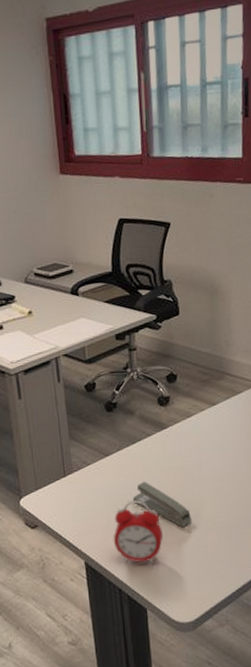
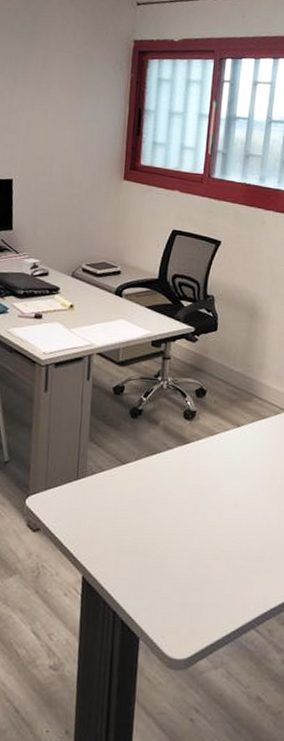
alarm clock: present [113,500,164,565] -> none [115,515,169,589]
stapler: present [132,481,193,528] -> none [143,496,201,552]

